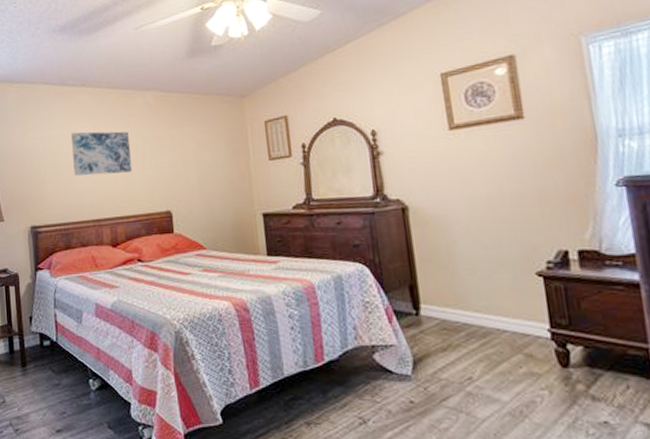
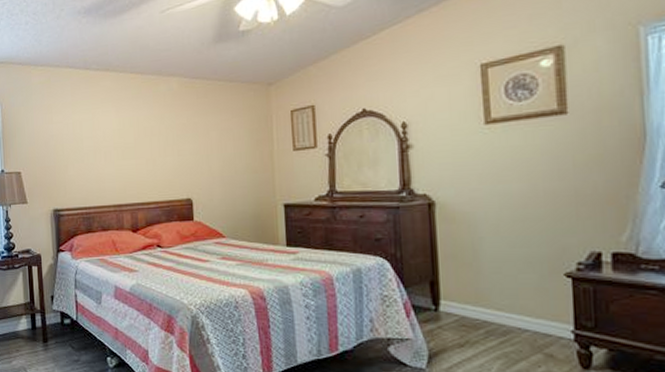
wall art: present [71,131,133,176] -> none [94,117,155,161]

